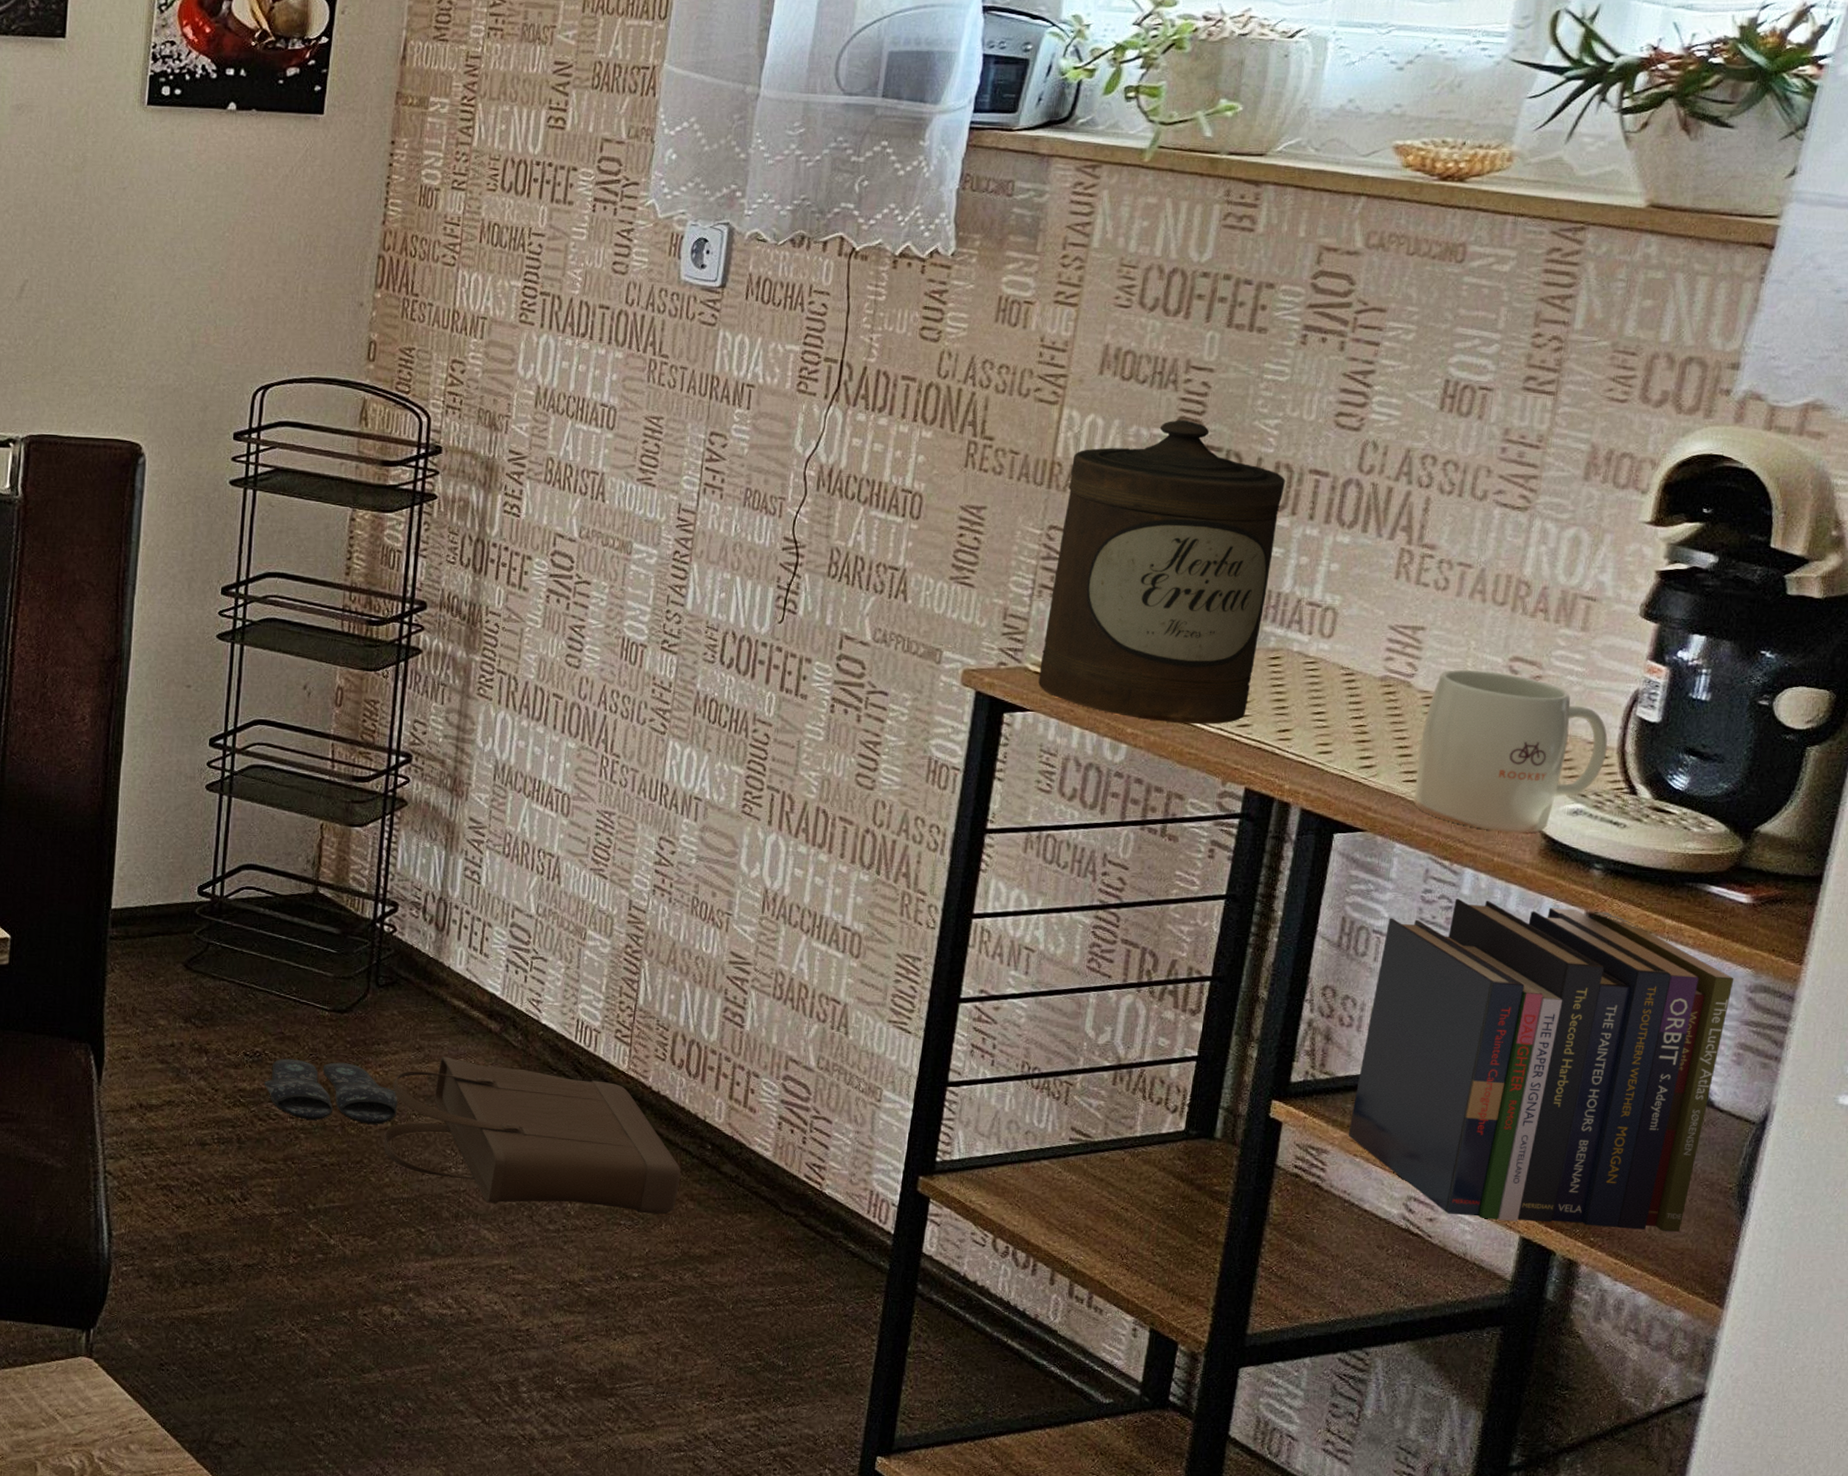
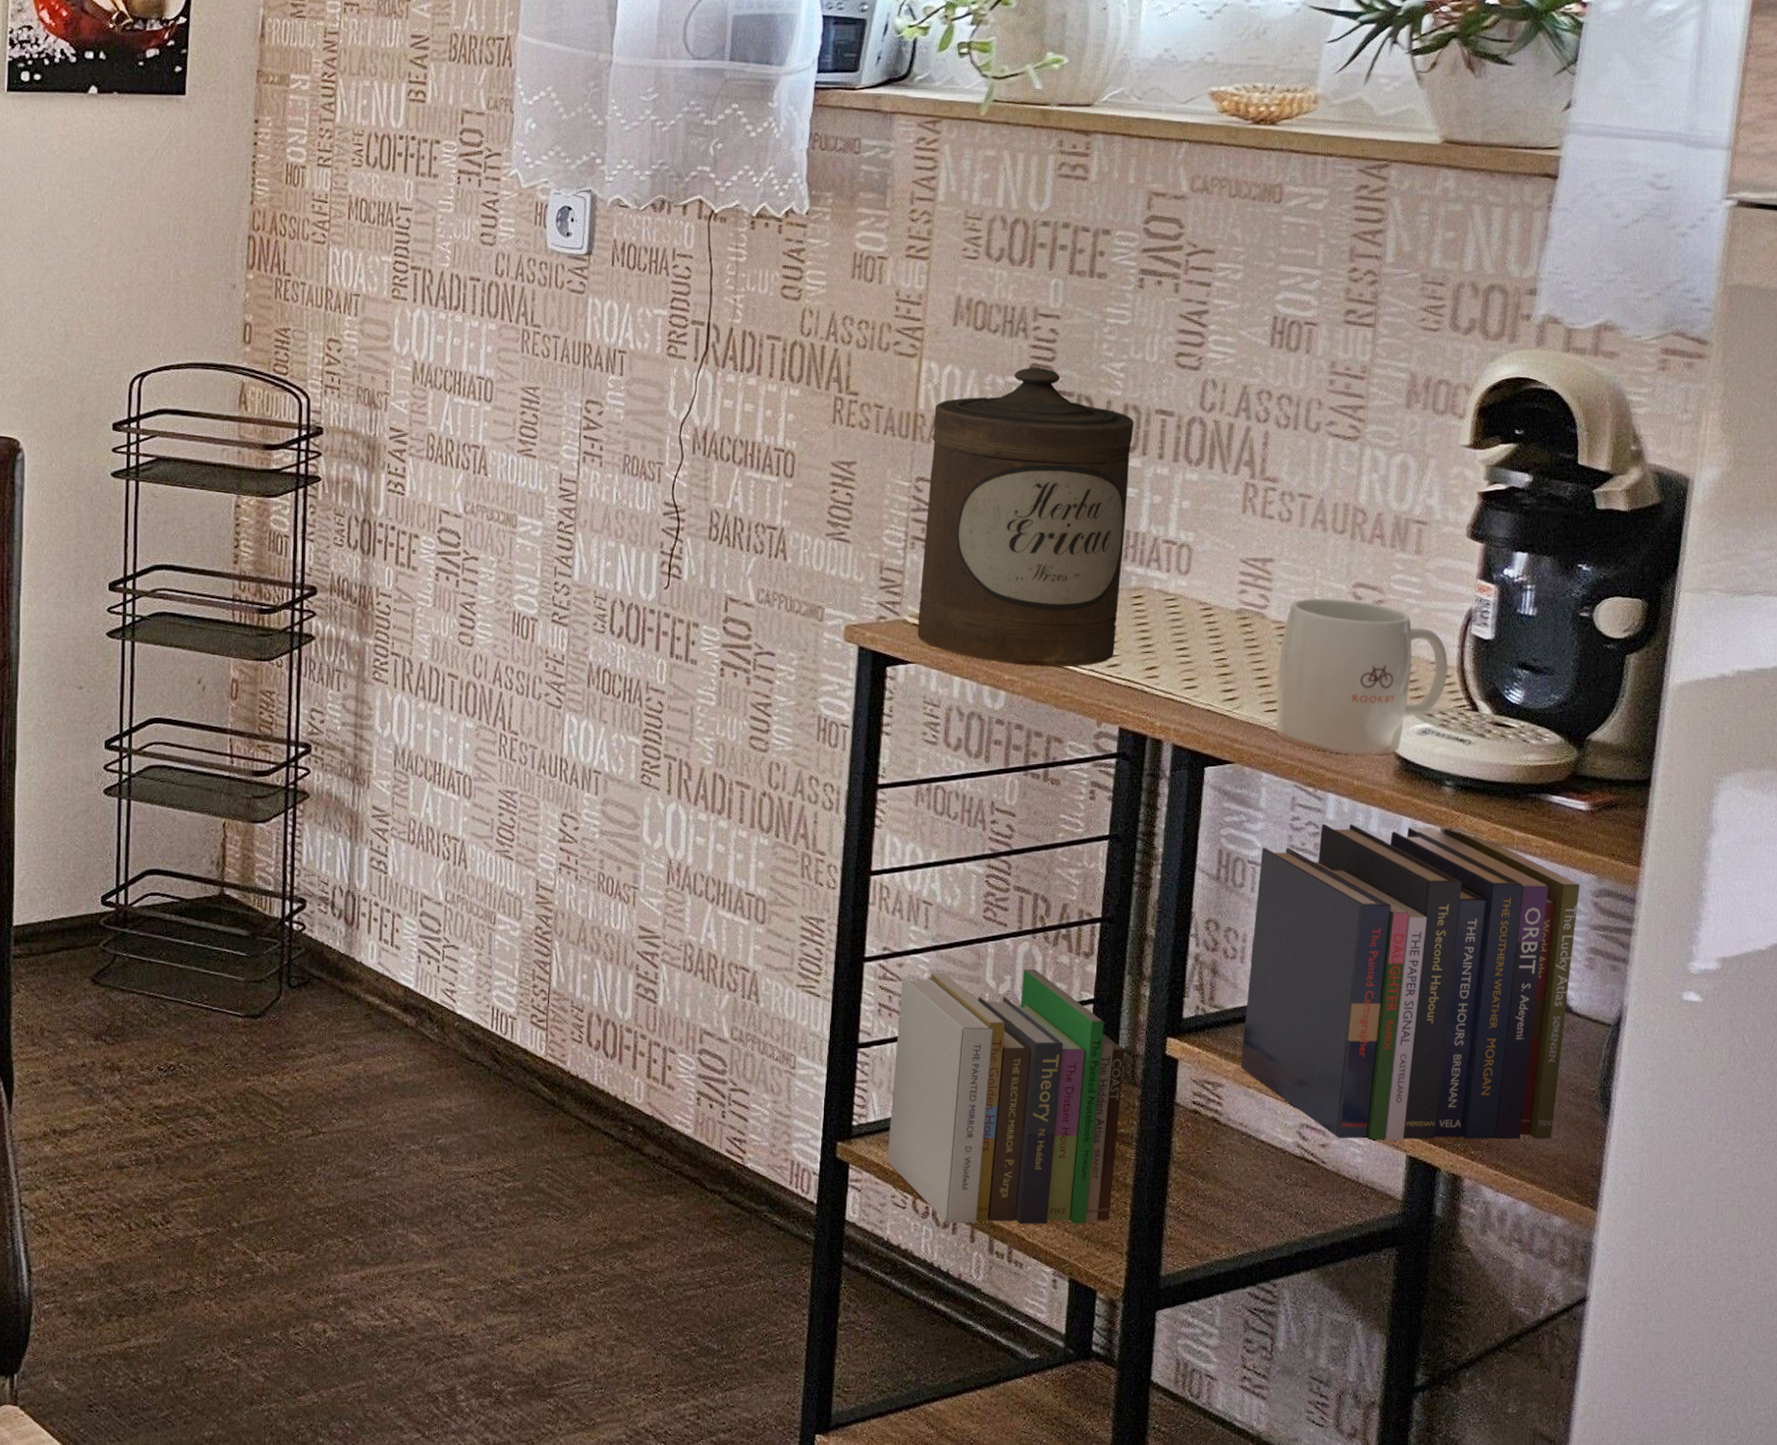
slippers: present [264,1058,398,1124] -> none [180,1070,318,1133]
shopping bag: present [383,1057,682,1215] -> none [305,1056,605,1205]
books: none [969,1018,1226,1277] -> present [887,968,1124,1225]

